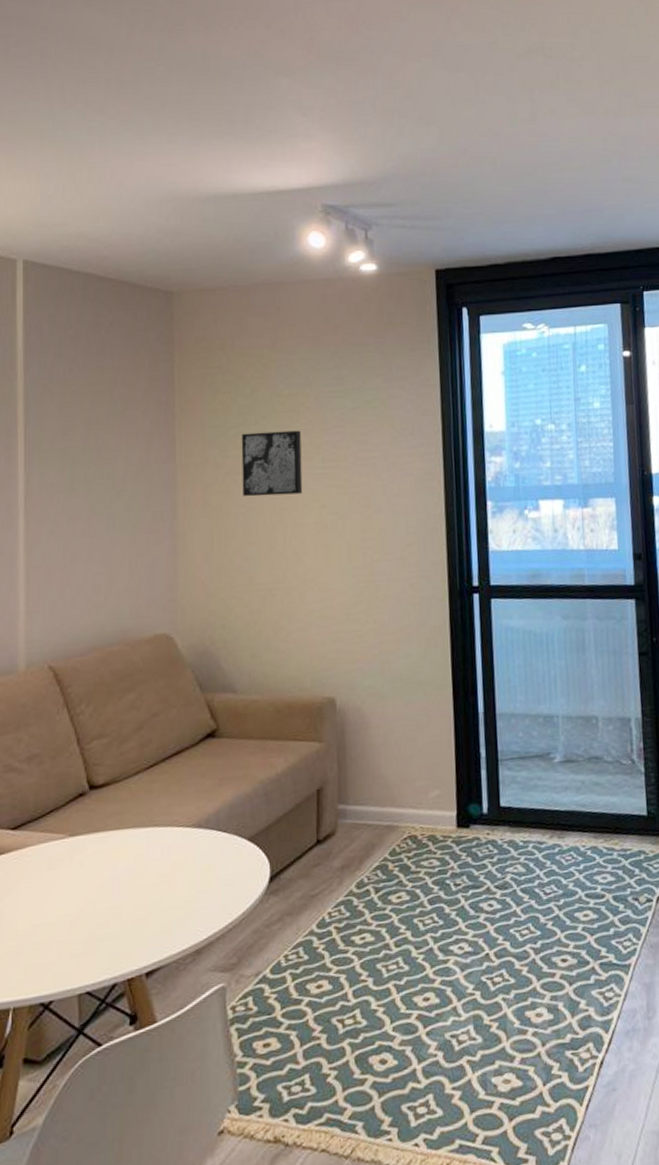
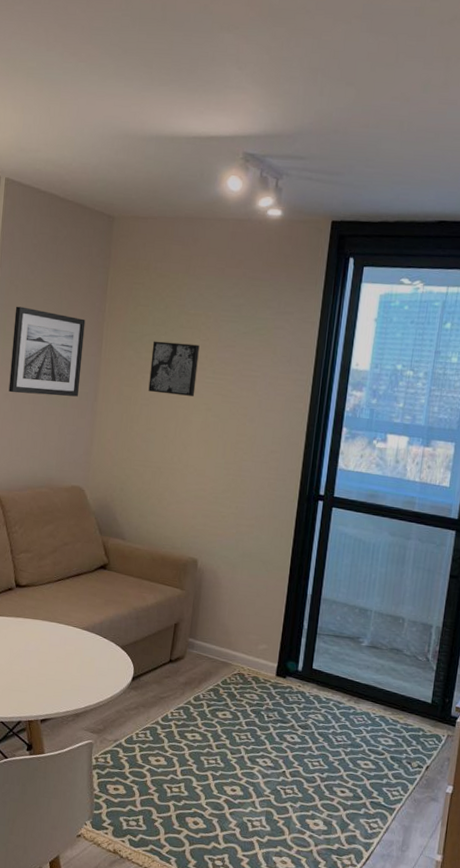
wall art: none [52,415,151,528] -> present [8,306,86,397]

